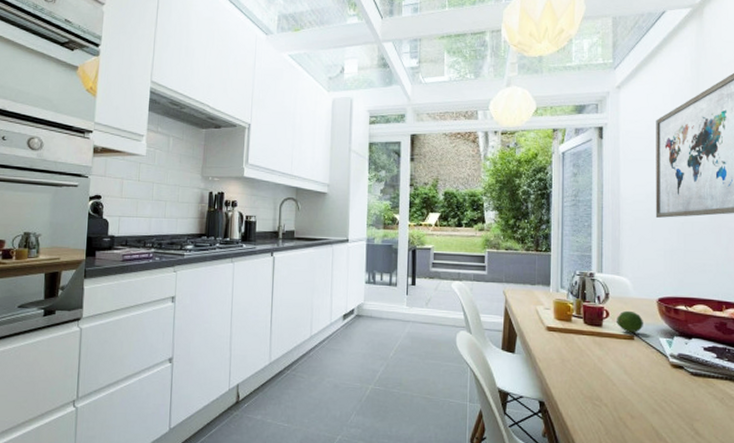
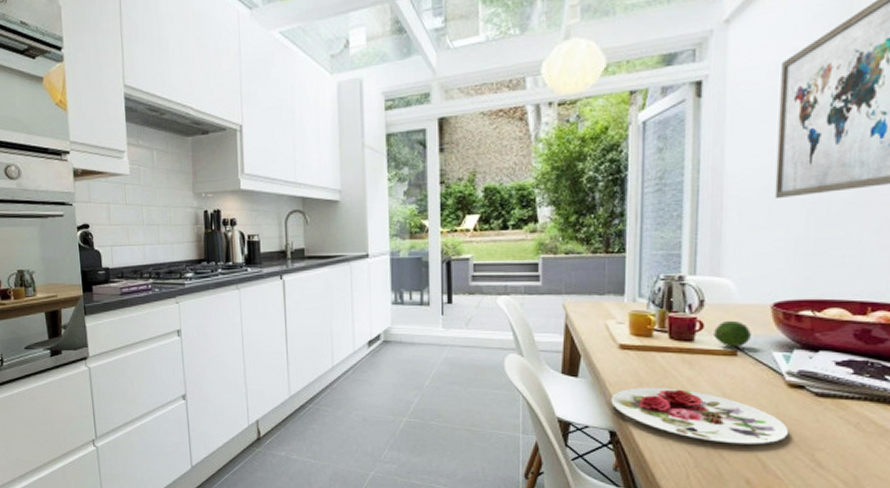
plate: none [540,364,674,415] -> present [611,387,789,445]

